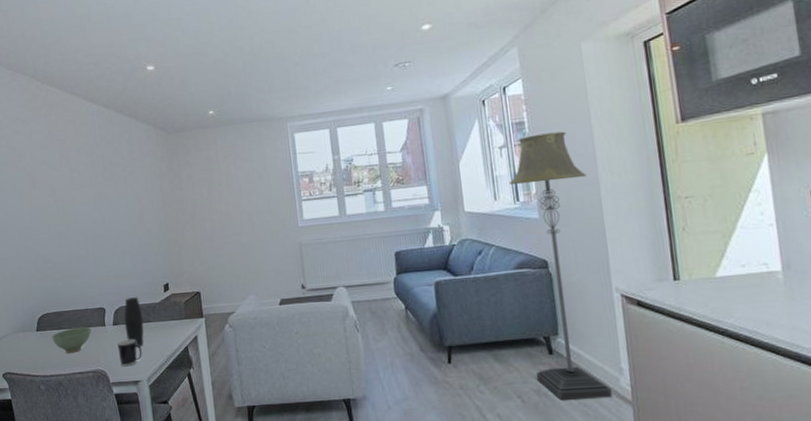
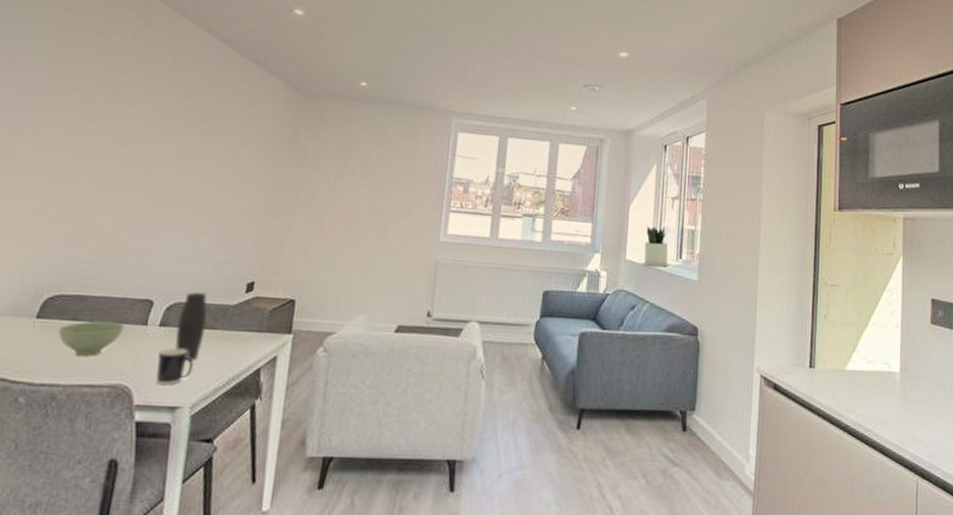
planter: none [479,175,509,215] -> present [643,226,671,268]
floor lamp: present [509,131,613,400] -> none [665,192,749,486]

